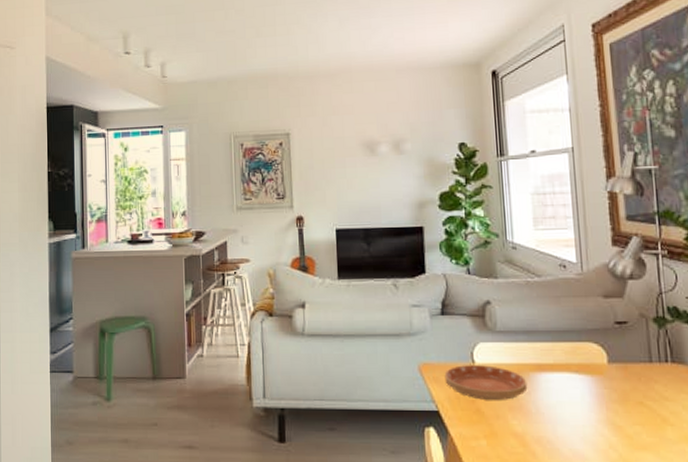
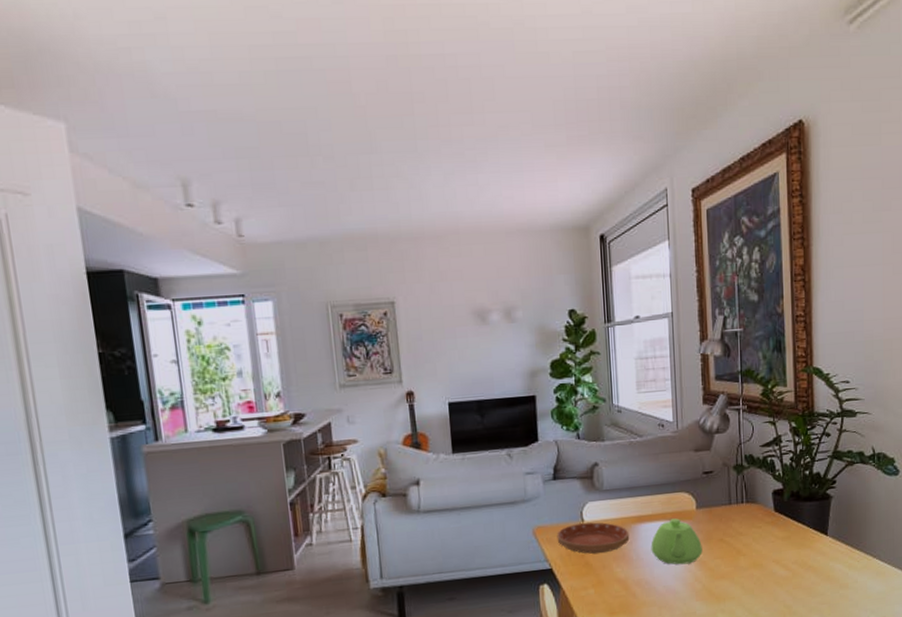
teapot: none [553,371,617,427] -> present [651,518,702,565]

